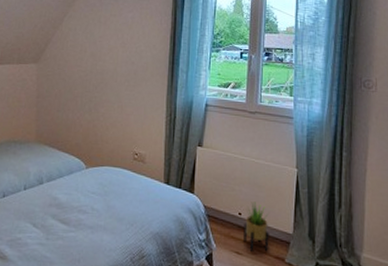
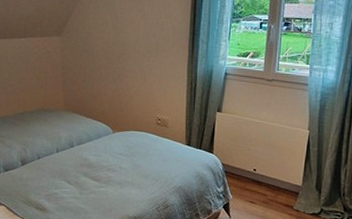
potted plant: present [244,201,269,251] -> none [257,159,281,201]

